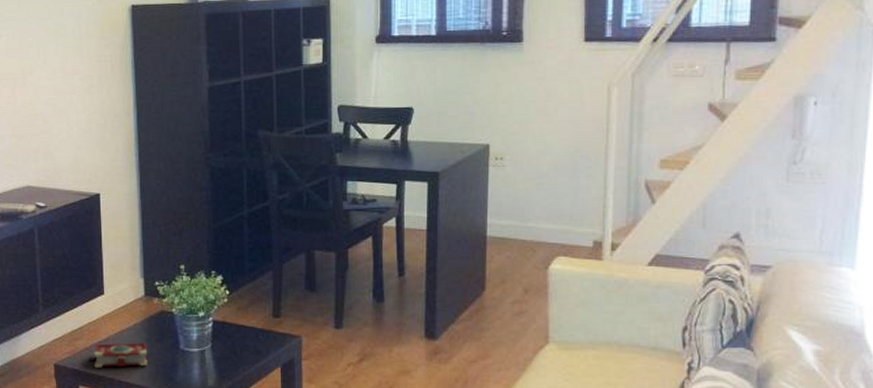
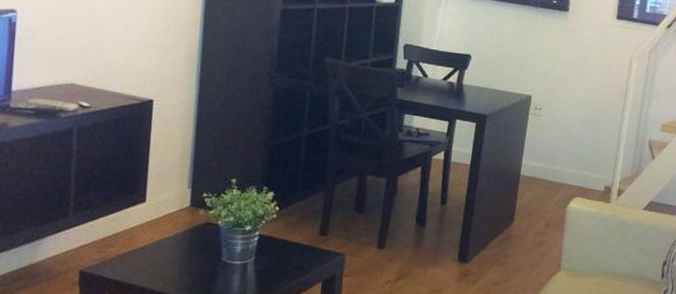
book: present [88,342,148,368] -> none [120,252,187,277]

